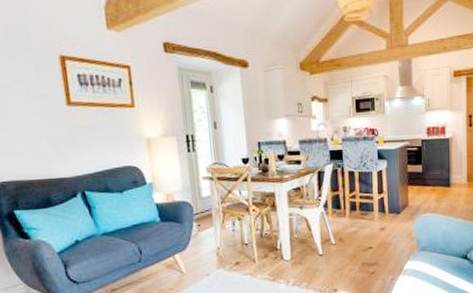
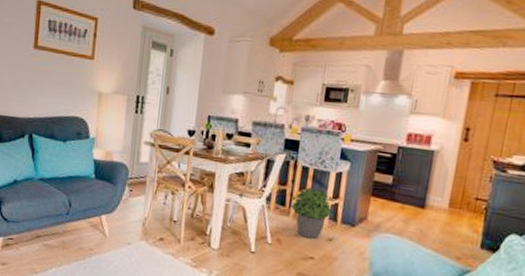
potted plant: none [345,188,382,232] -> present [290,187,335,239]

